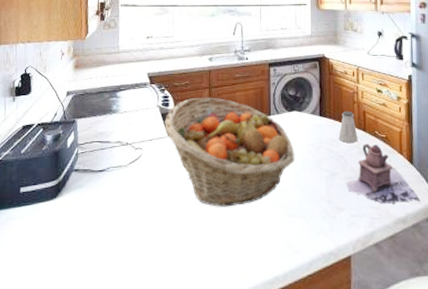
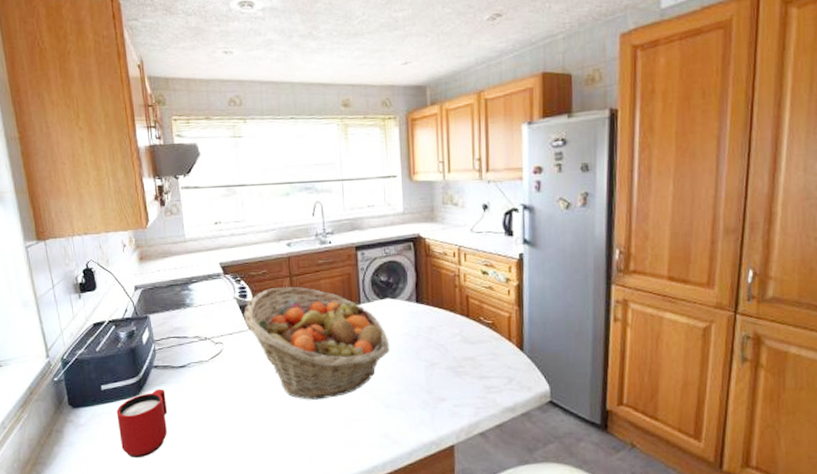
mug: none [31,193,82,265] -> present [116,389,168,458]
saltshaker: present [338,110,358,143] -> none [438,295,461,330]
teapot: present [346,144,420,204] -> none [448,331,530,393]

